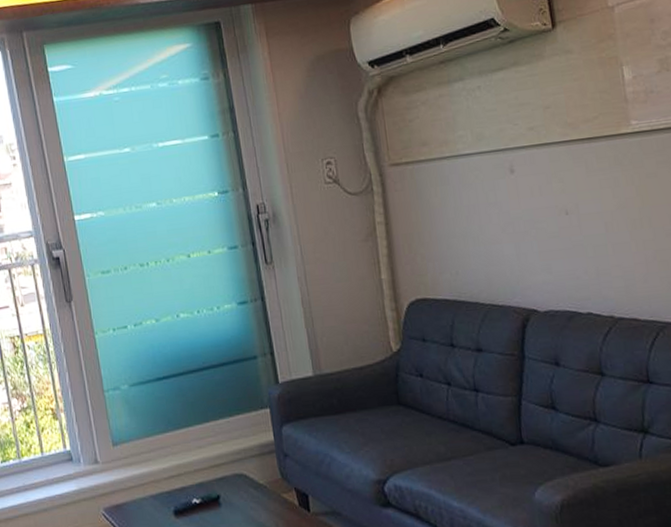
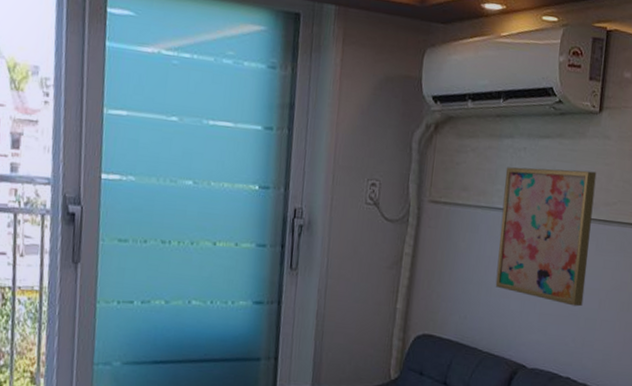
wall art: none [463,90,587,237] -> present [495,167,597,307]

